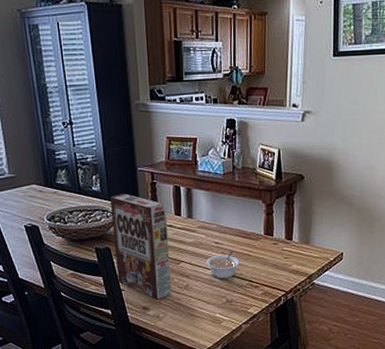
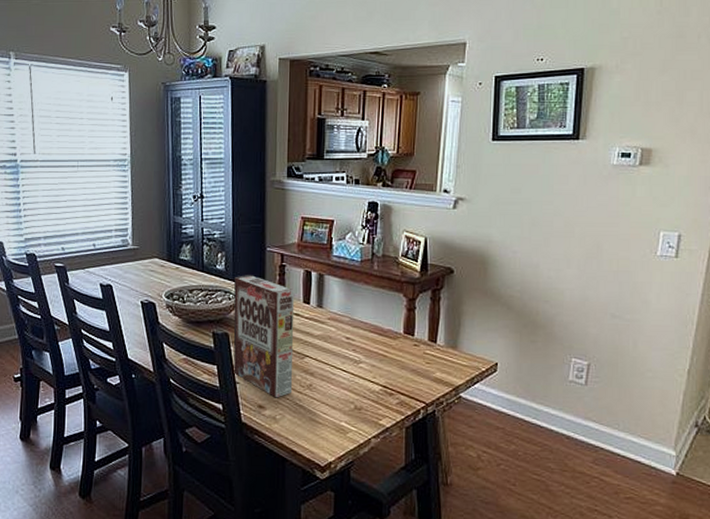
legume: present [206,250,240,279] -> none [334,349,373,381]

